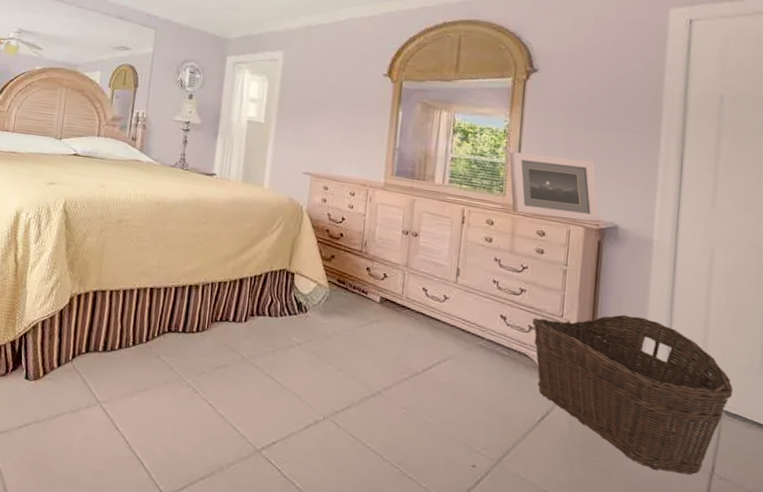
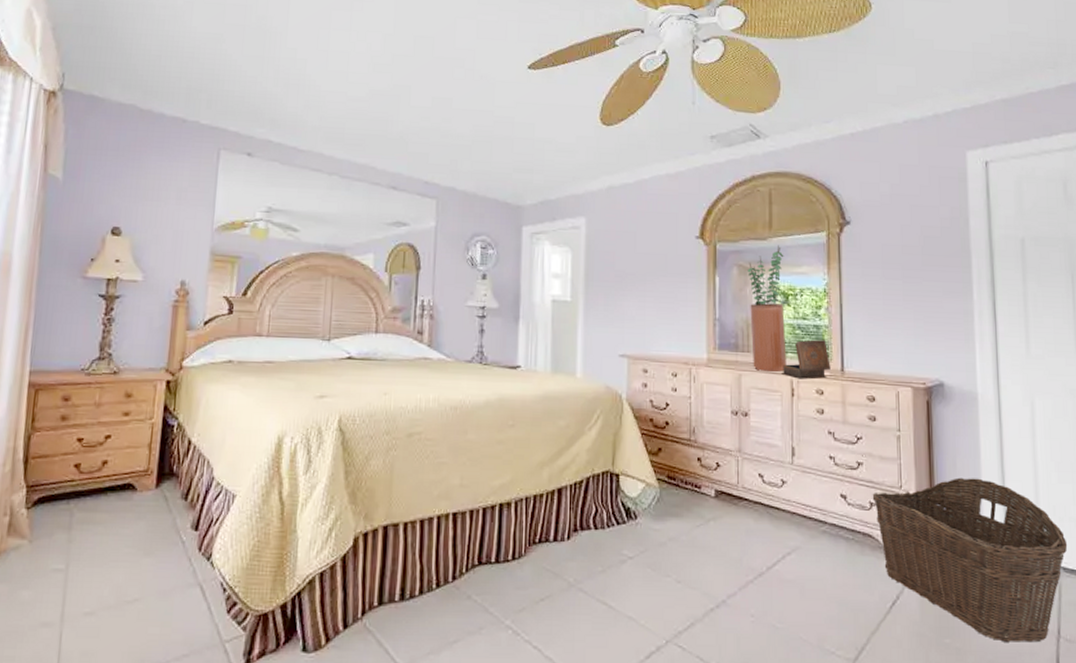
vase: none [427,87,468,201] -> present [747,245,787,373]
jewelry box: none [453,174,504,211] -> present [780,339,831,380]
picture frame: present [509,151,600,223] -> none [831,311,926,381]

